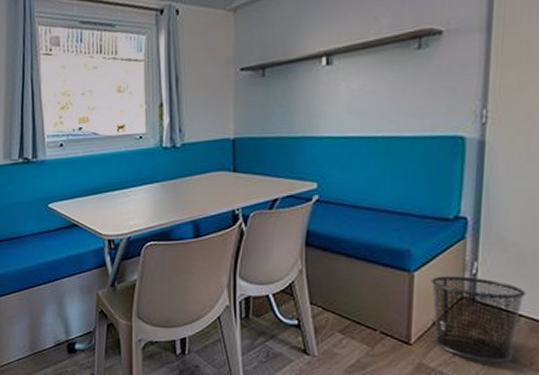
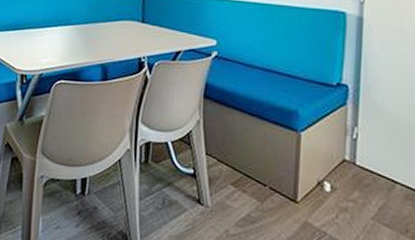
waste bin: present [430,276,526,363] -> none [315,138,400,228]

